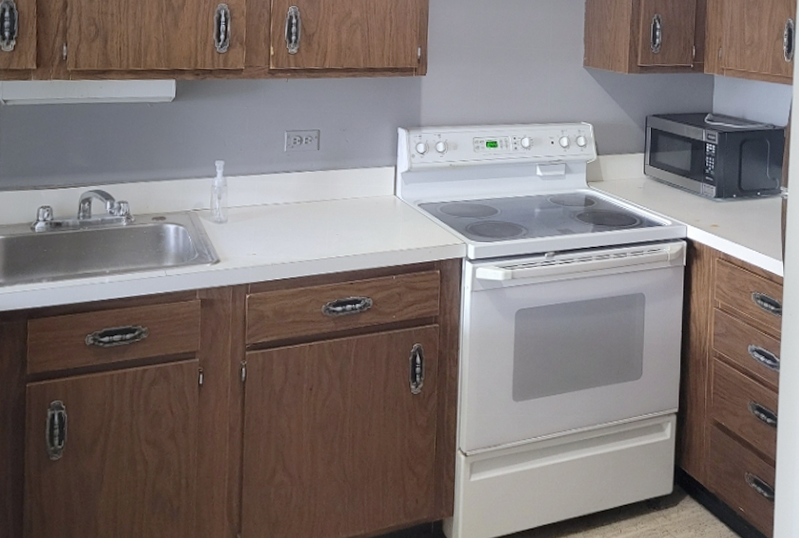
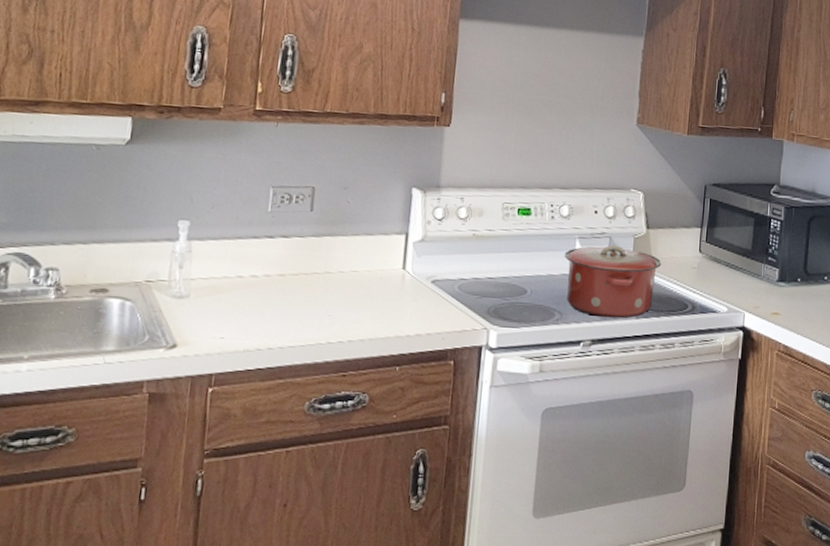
casserole: none [527,170,612,233] -> present [564,245,662,319]

